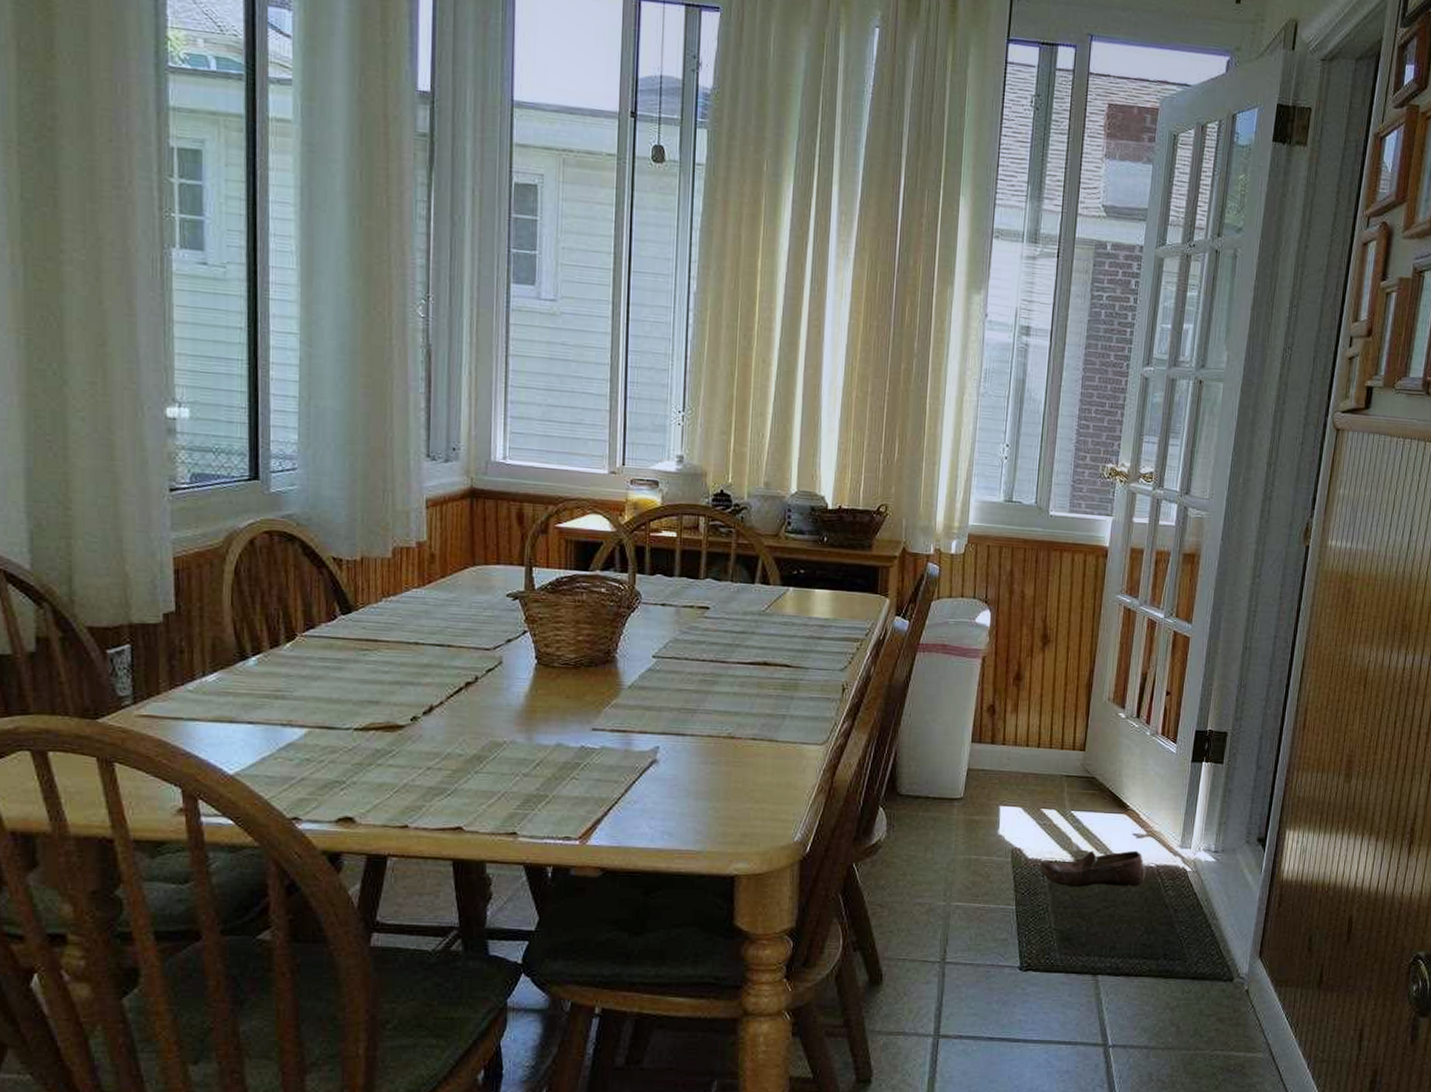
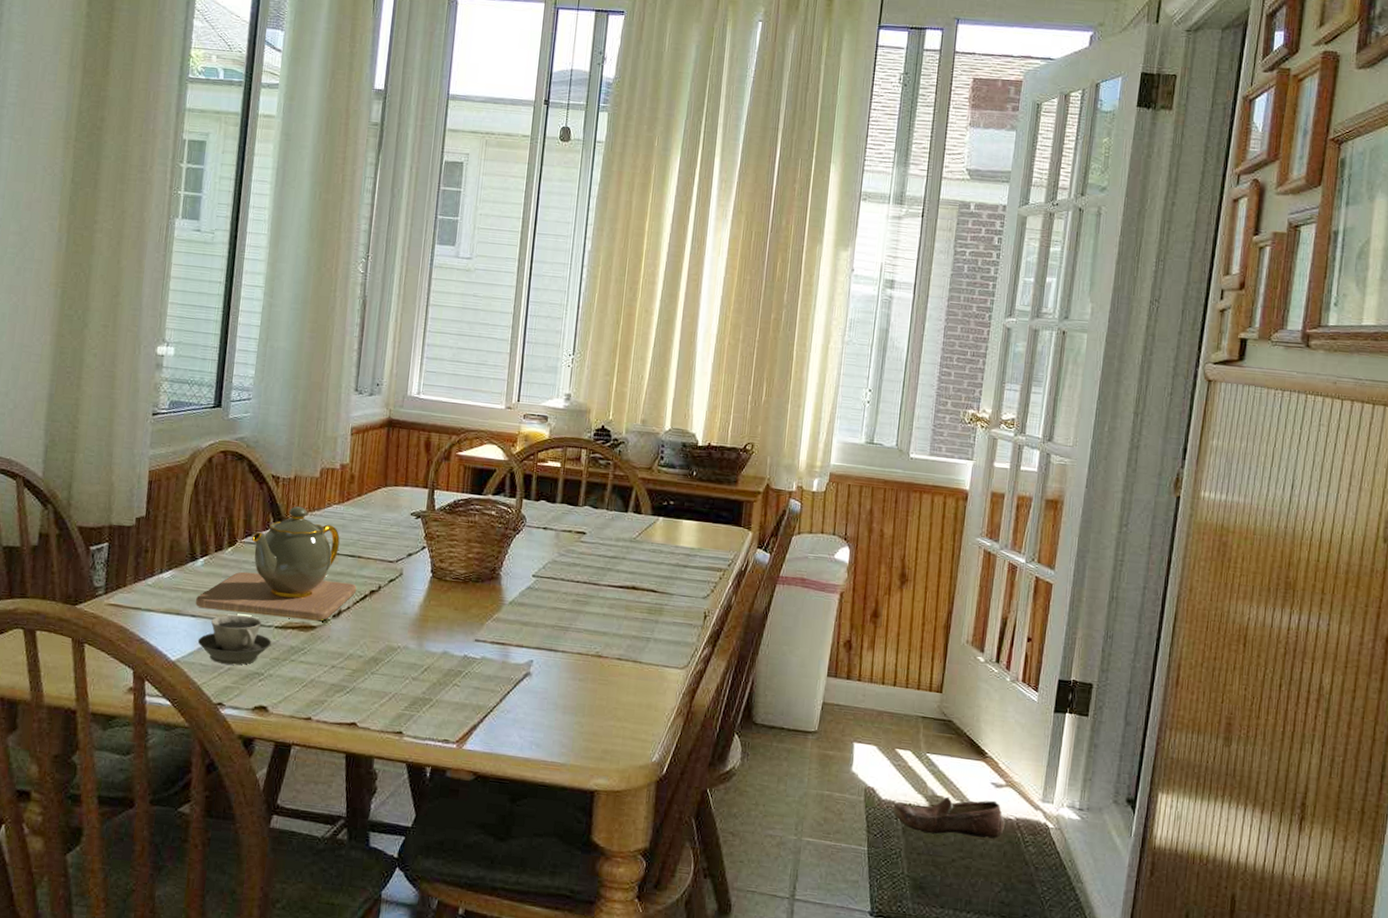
teapot: none [252,592,449,720] -> present [196,506,357,621]
cup: none [259,718,352,774] -> present [197,614,272,665]

